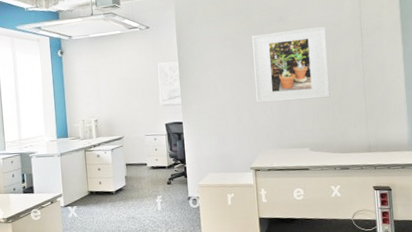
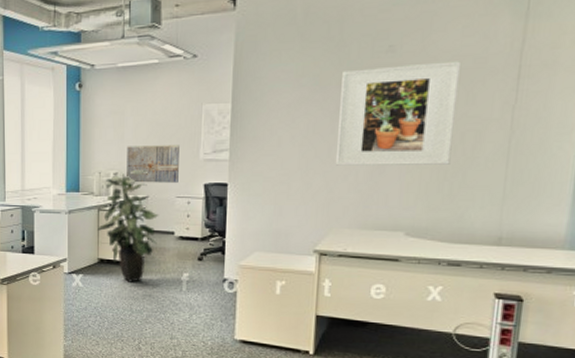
indoor plant: none [86,116,134,208] -> present [98,170,159,282]
wall art: none [103,95,146,127] -> present [127,145,179,183]

